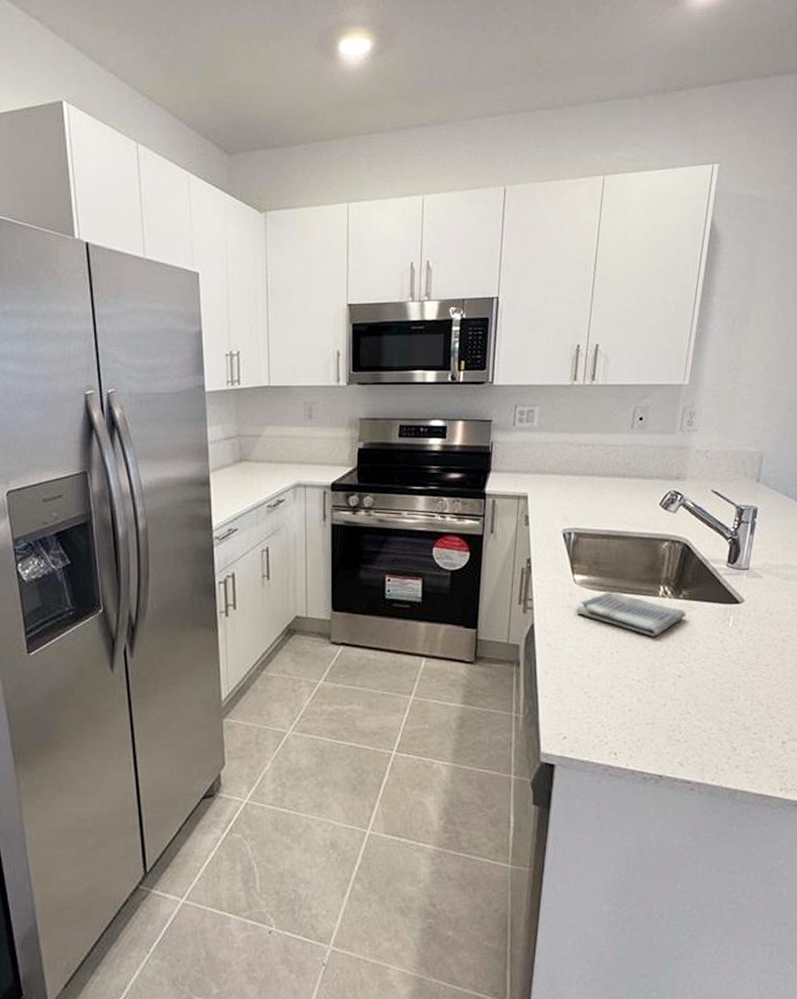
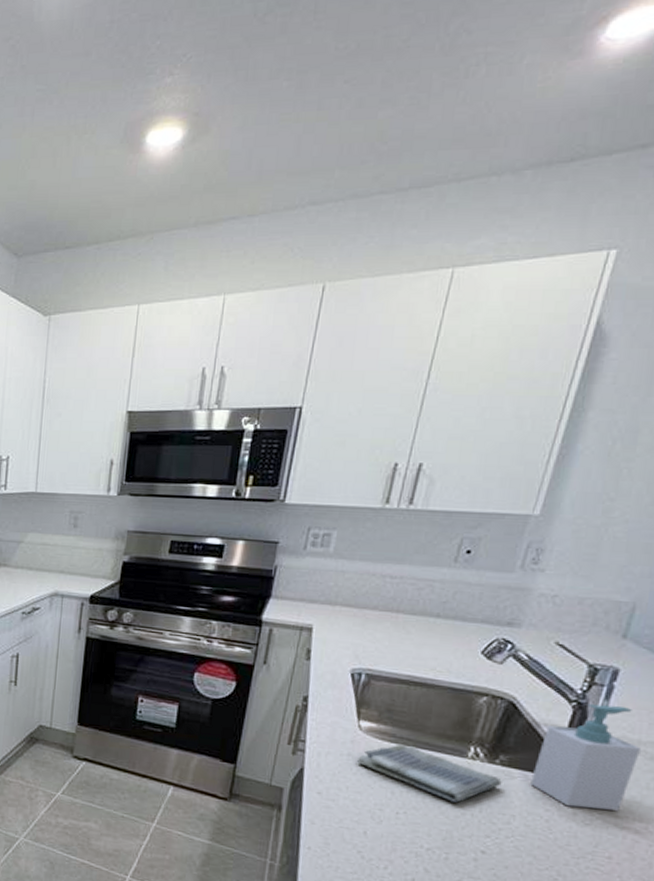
soap bottle: none [707,539,779,627] -> present [530,704,641,811]

